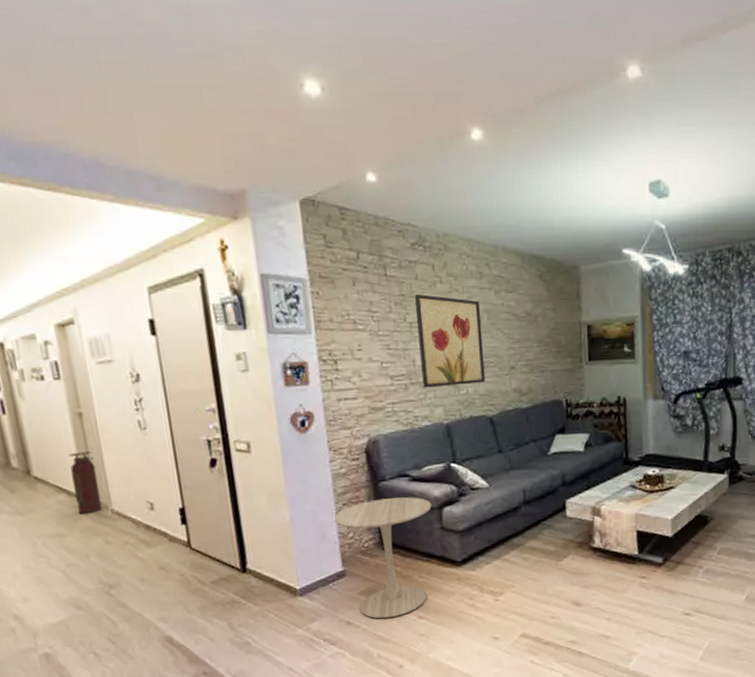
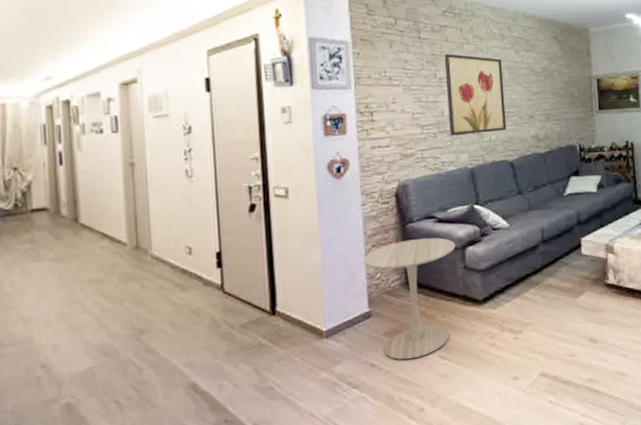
fire extinguisher: present [68,451,103,514] -> none [116,199,143,260]

